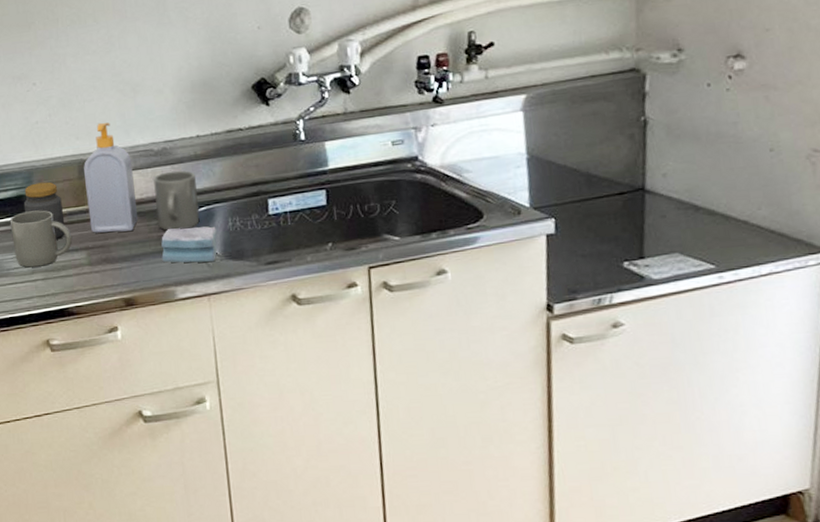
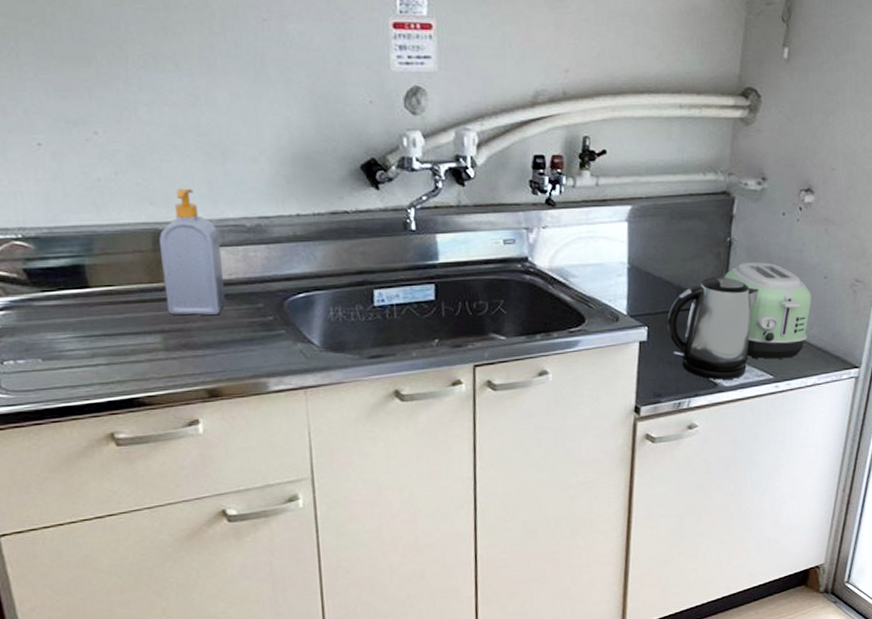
mug: present [9,210,73,268] -> none [62,284,145,350]
jar: present [23,181,65,240] -> none [81,251,135,320]
cup: present [153,170,200,231] -> none [245,251,298,317]
sponge: present [161,226,218,263] -> none [252,314,317,354]
kettle: none [577,159,687,272] -> present [667,277,759,380]
toaster: none [641,139,756,247] -> present [724,262,811,359]

